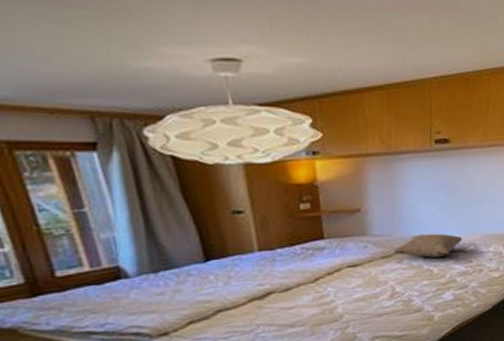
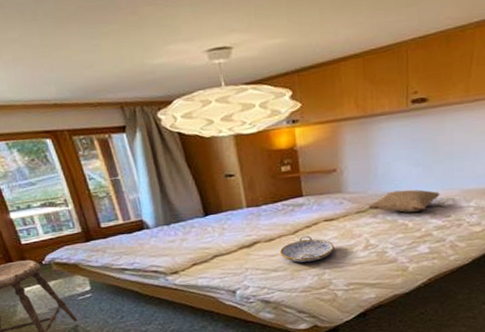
serving tray: none [297,283,359,316] -> present [279,235,335,263]

